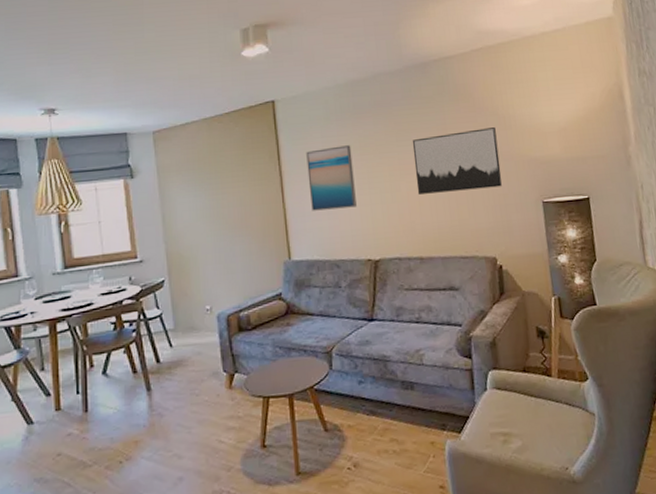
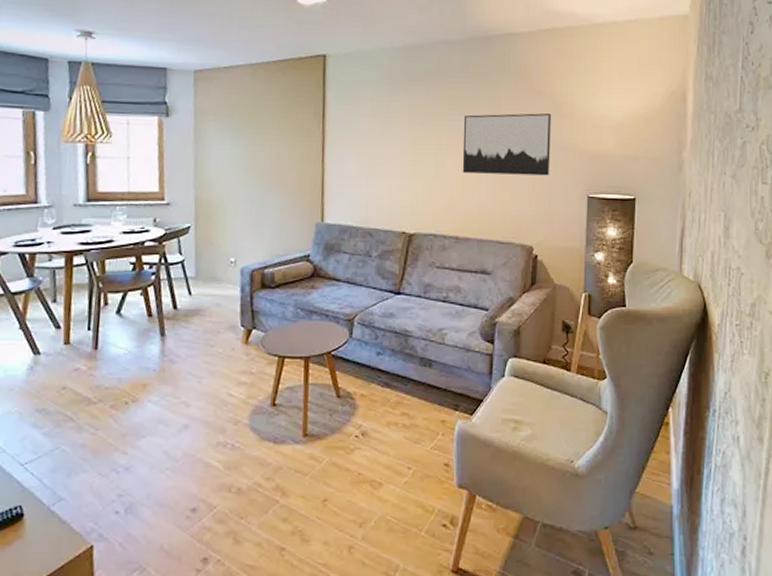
wall art: present [306,145,357,211] -> none [351,111,400,177]

